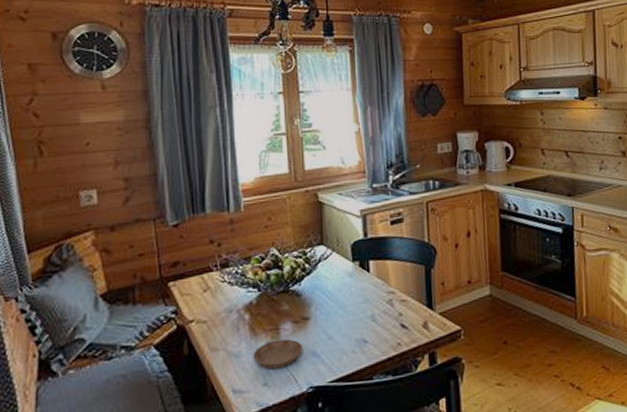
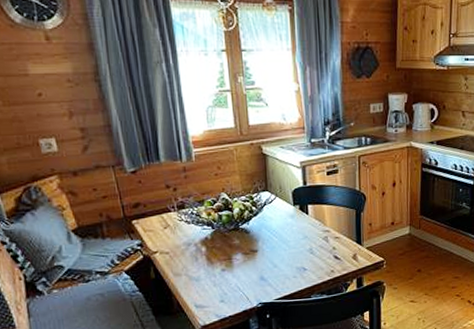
saucer: present [253,339,303,370] -> none [210,266,253,290]

